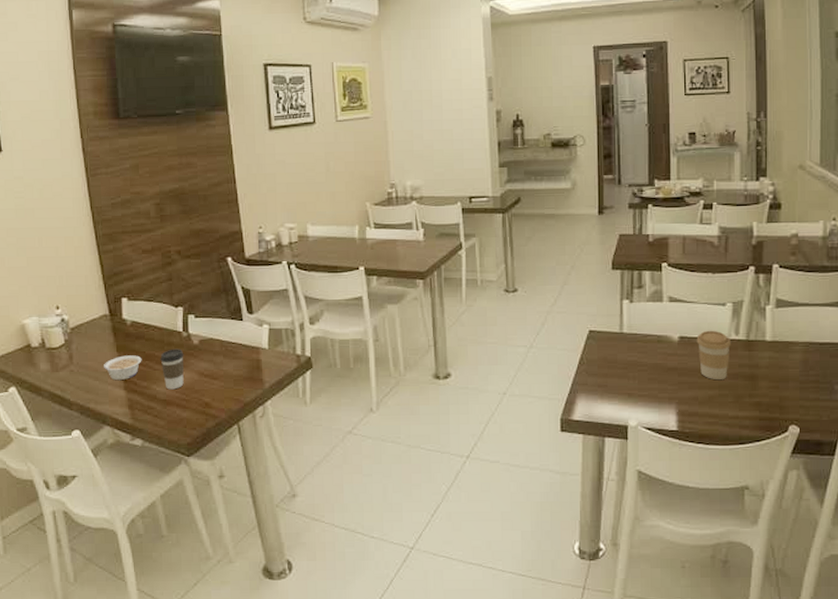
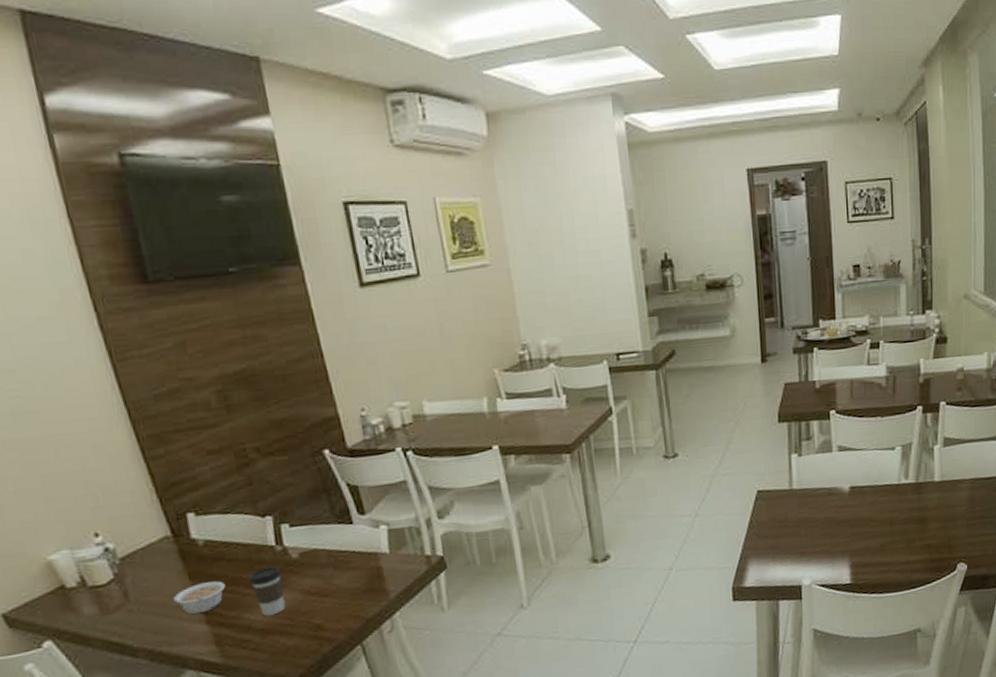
coffee cup: present [696,330,732,379] -> none [867,476,902,527]

